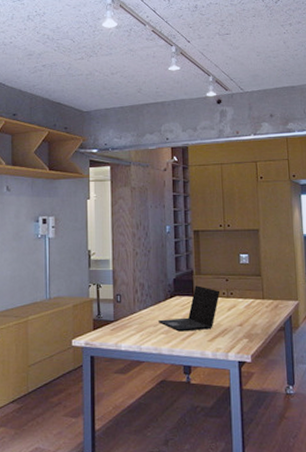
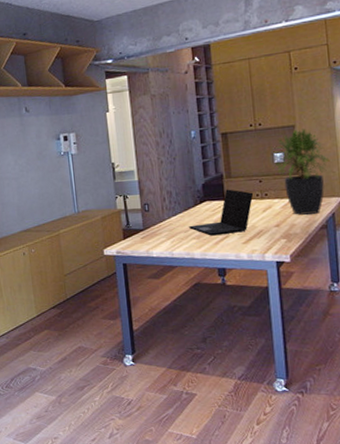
potted plant: none [239,233,287,316] -> present [273,128,329,215]

